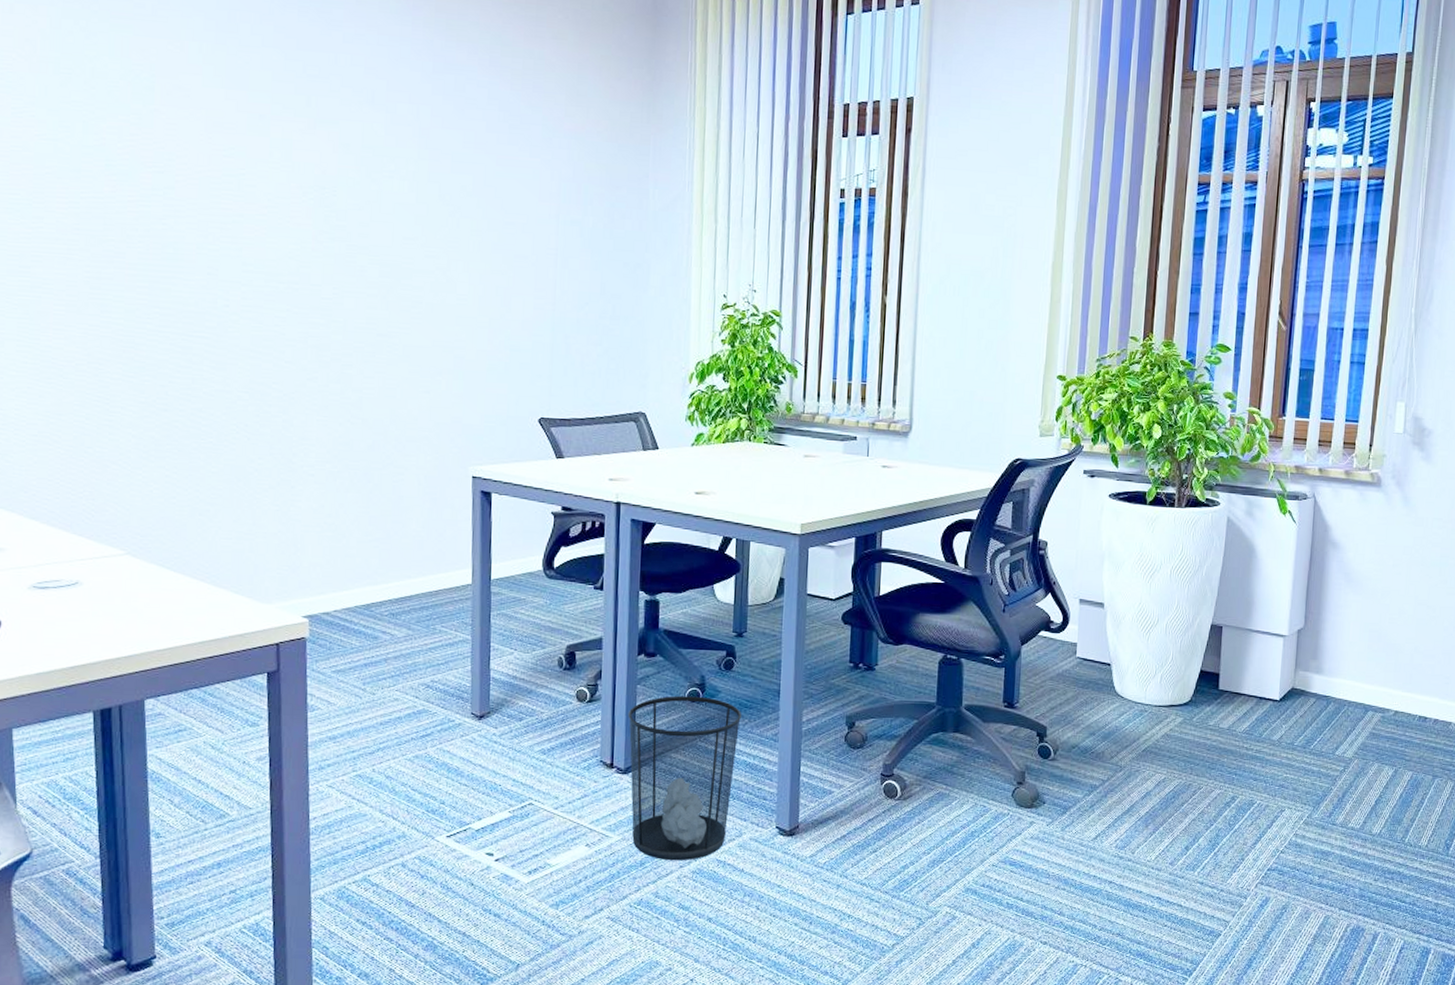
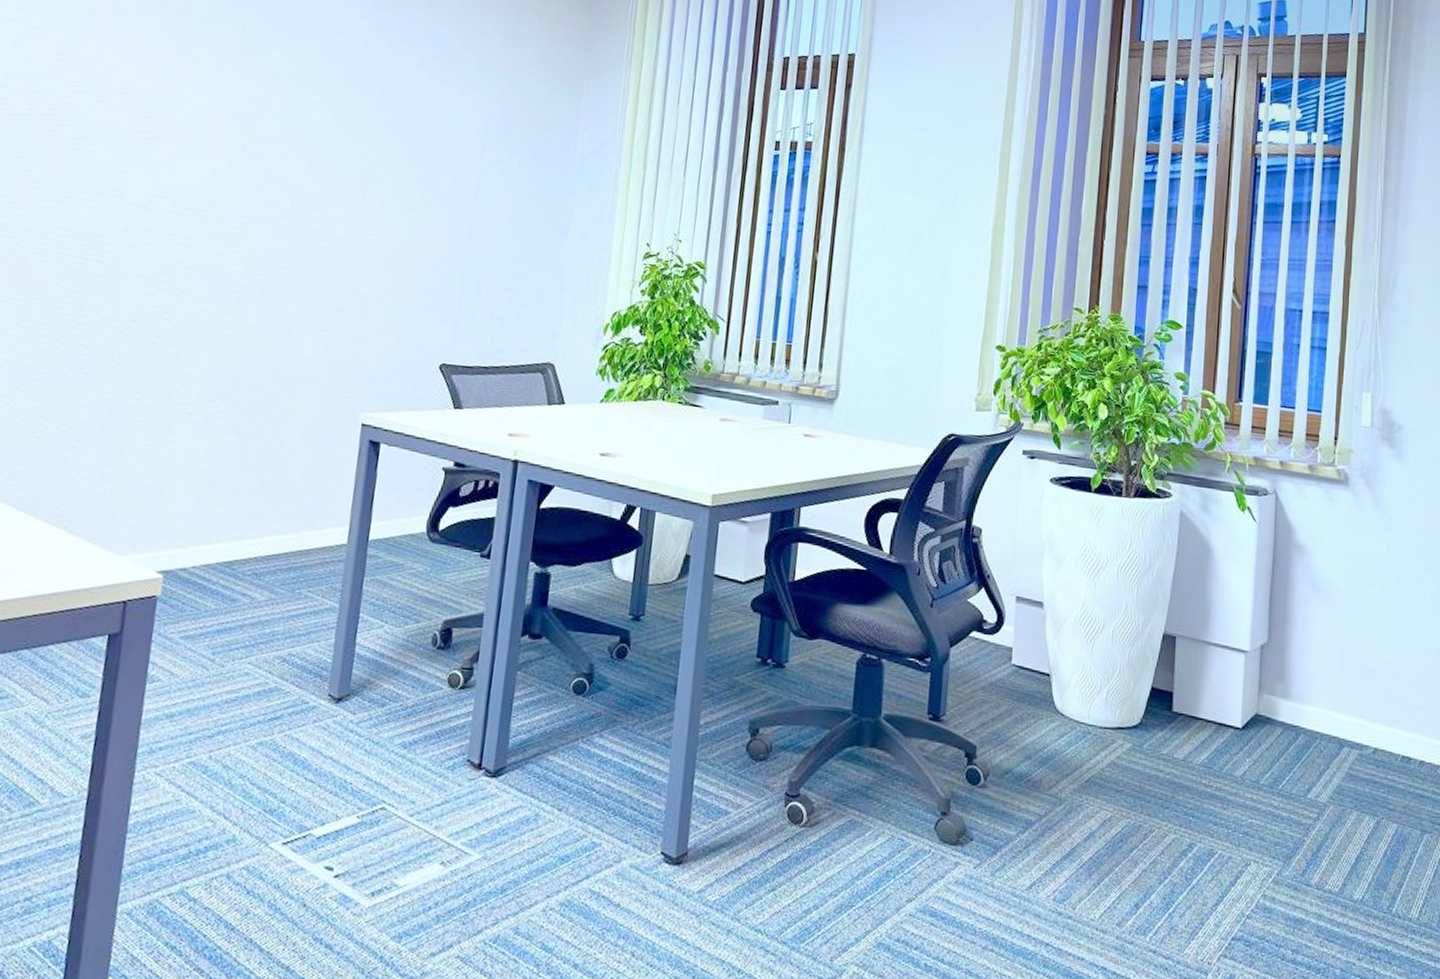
waste bin: present [628,695,742,861] -> none [494,686,633,889]

